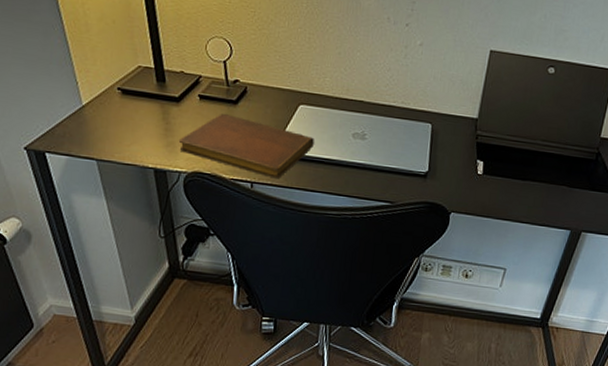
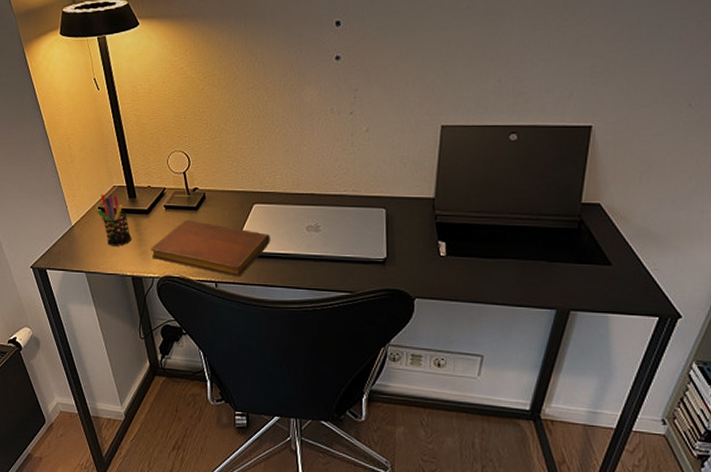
pen holder: none [116,74,157,135] -> present [97,194,132,246]

